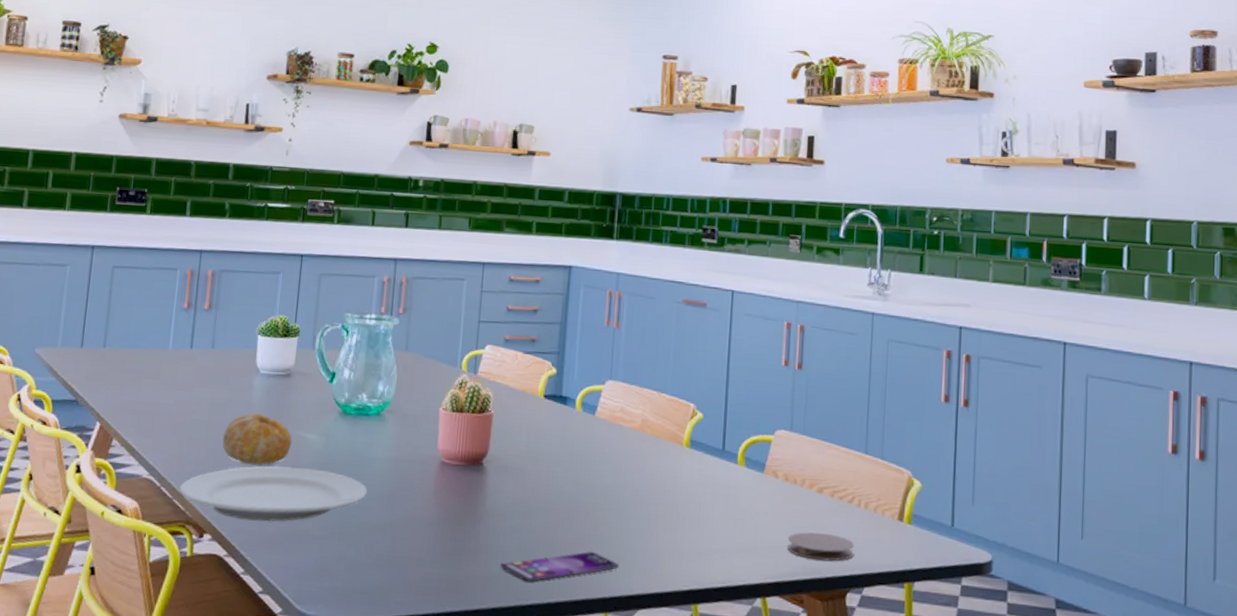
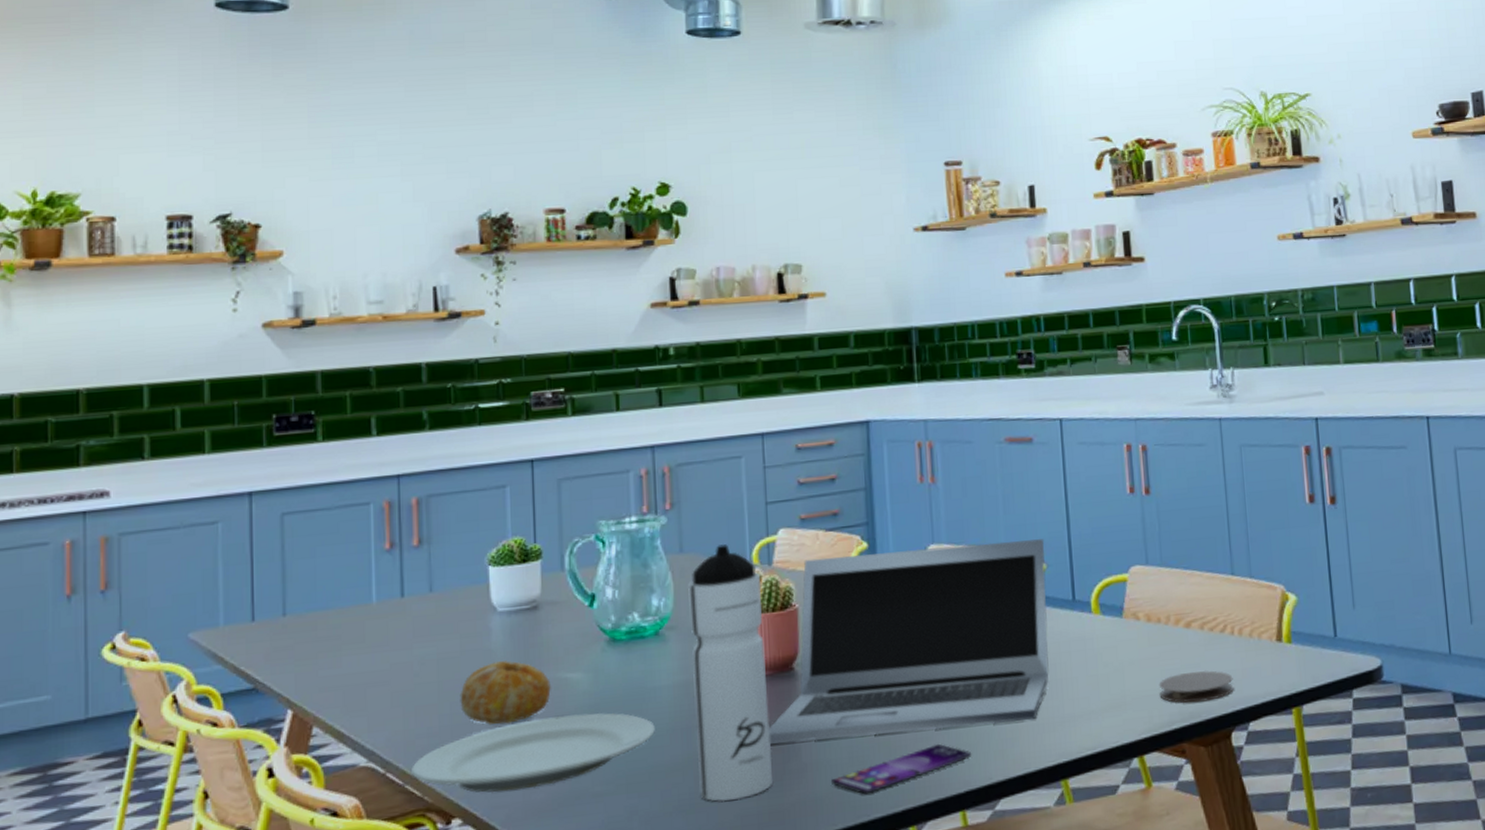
water bottle: none [395,350,467,565] -> present [687,544,772,802]
laptop: none [455,374,705,547] -> present [768,539,1049,744]

